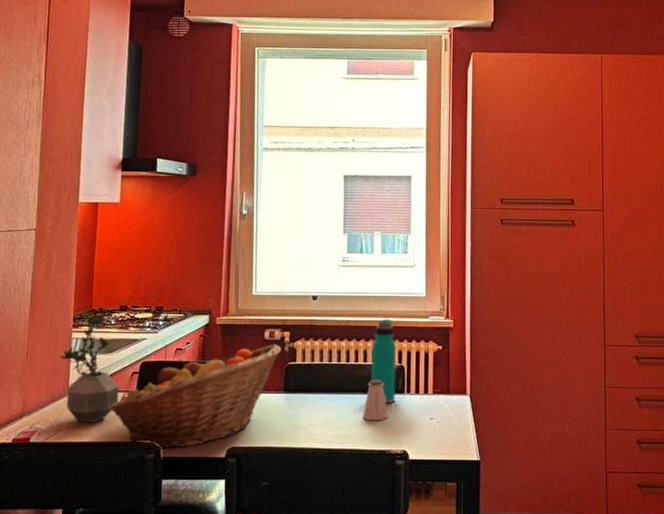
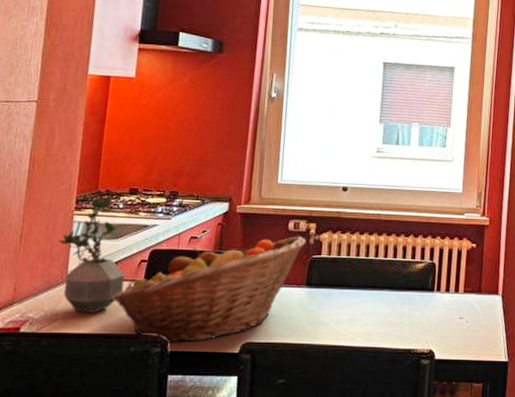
saltshaker: present [363,380,388,421] -> none [389,276,416,319]
water bottle: present [370,318,396,404] -> none [400,213,428,302]

